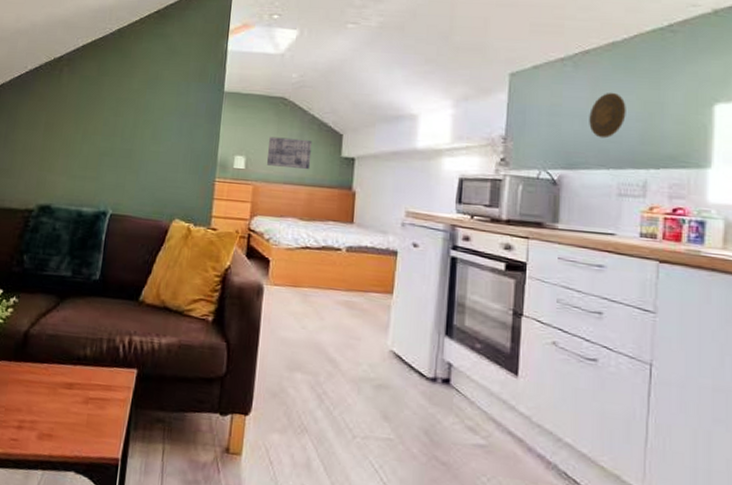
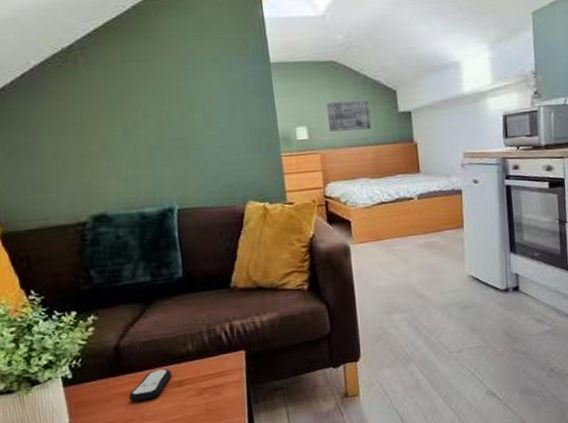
remote control: none [23,365,66,394] -> present [128,369,172,402]

